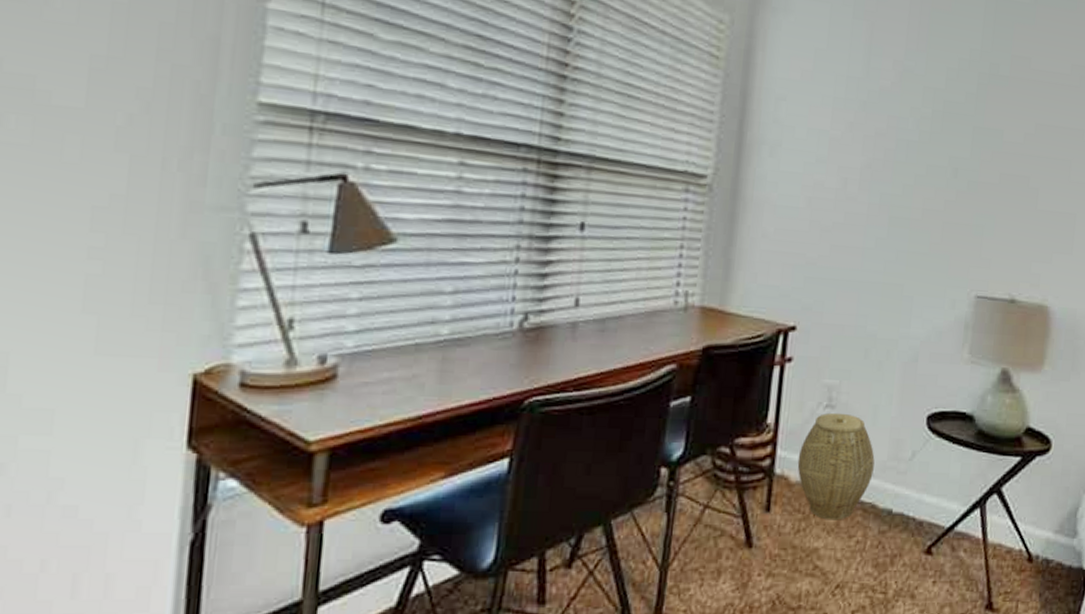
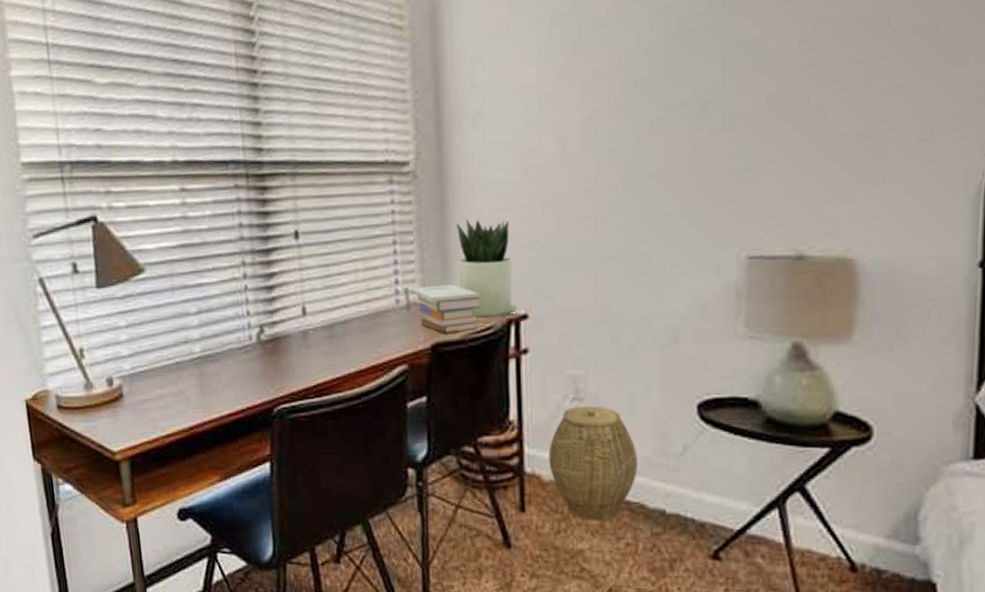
books: none [689,290,756,338] -> present [409,284,481,334]
planter: none [738,234,790,327] -> present [457,219,518,318]

